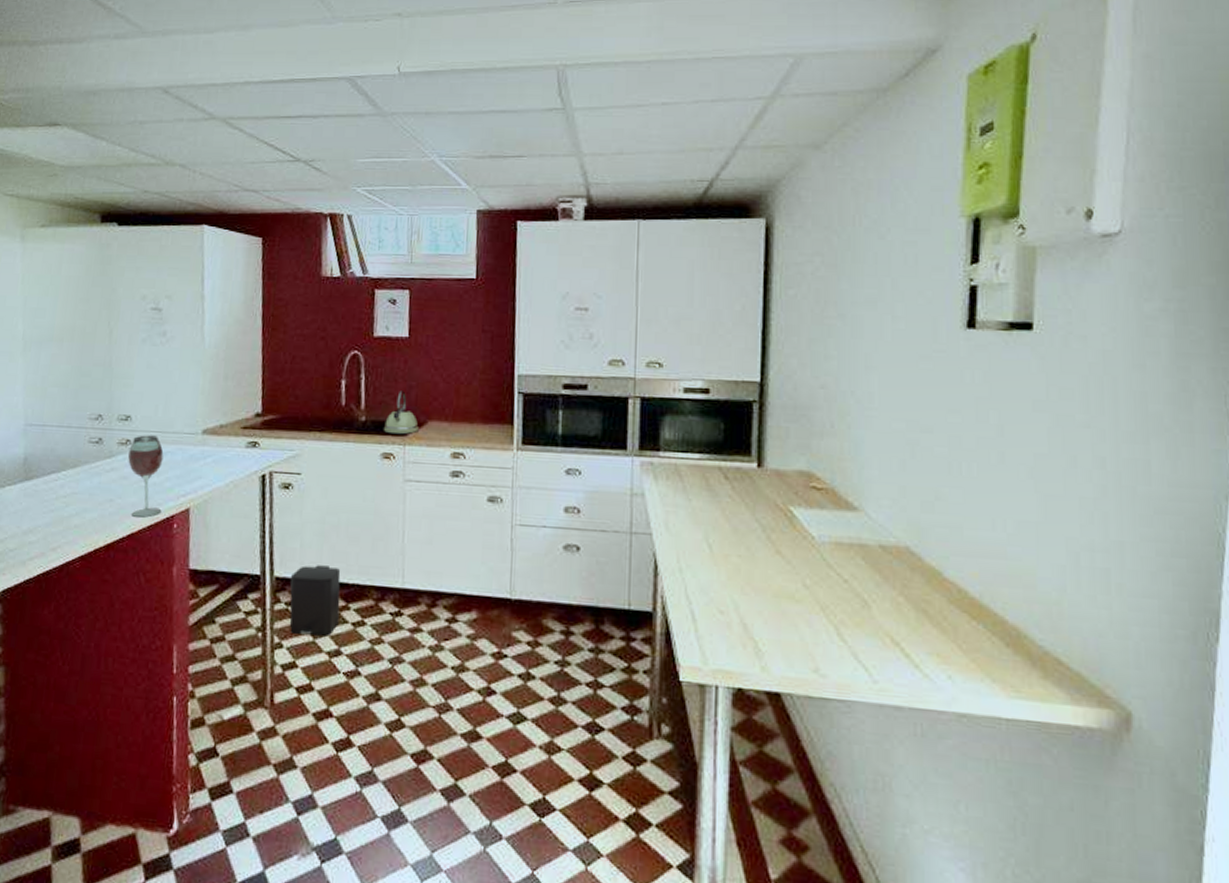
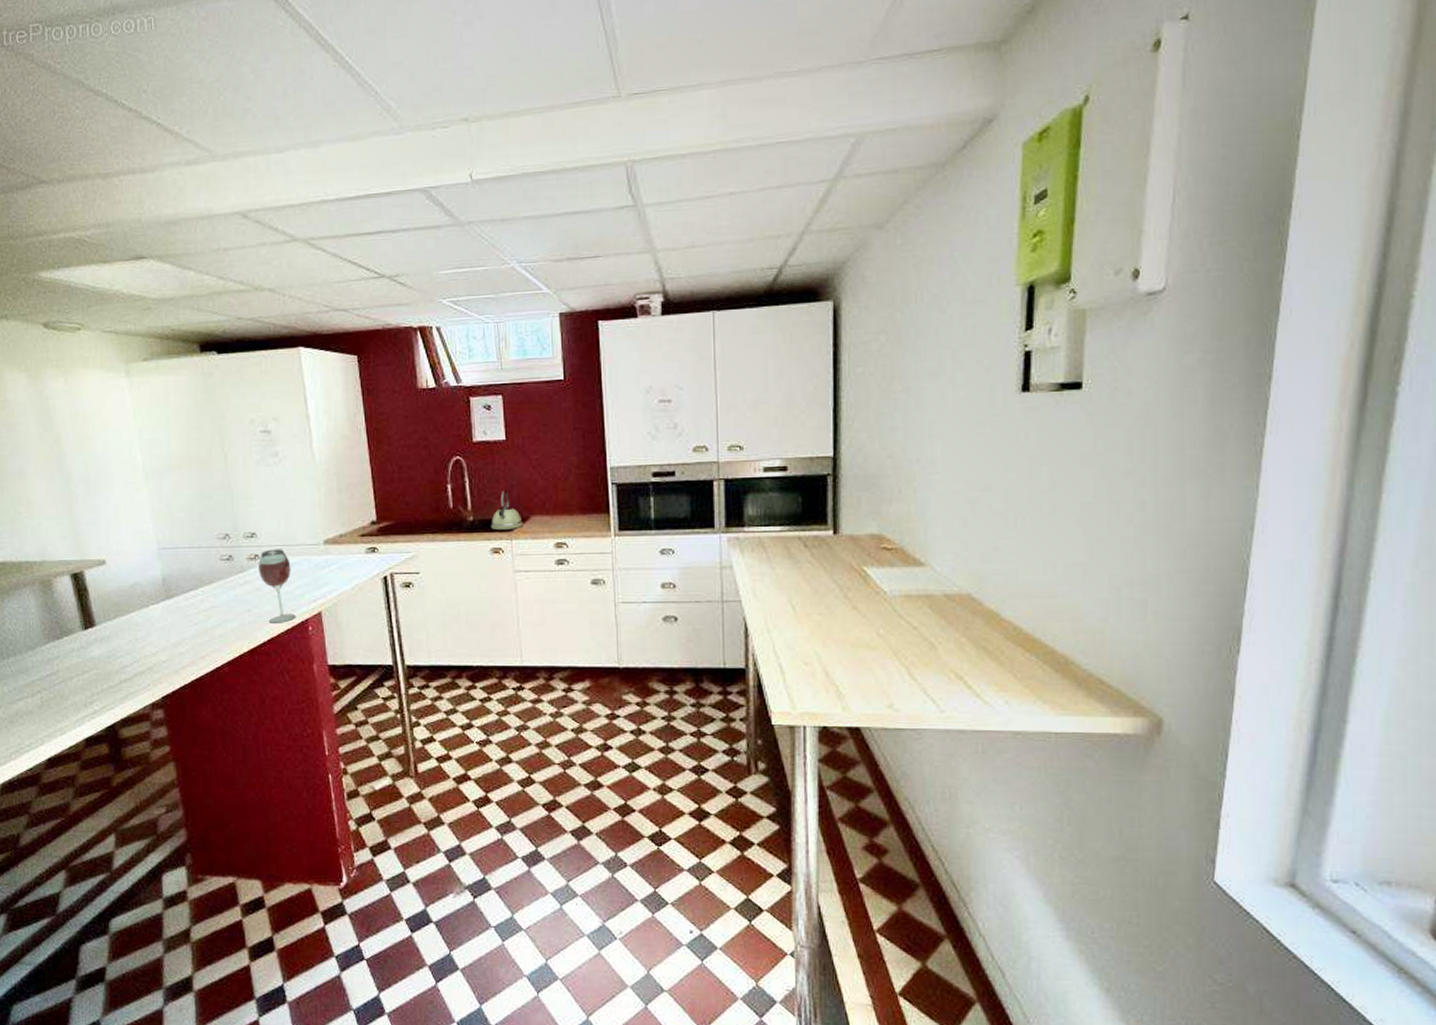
pedal bin: present [289,565,341,636] -> none [420,652,468,713]

